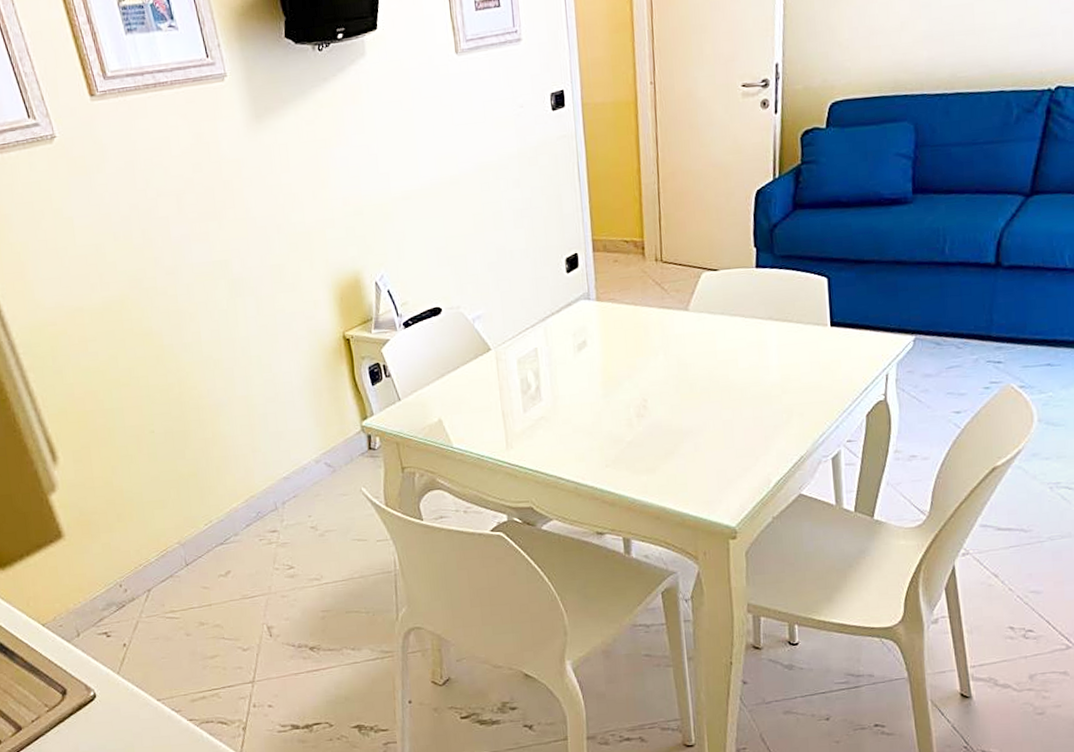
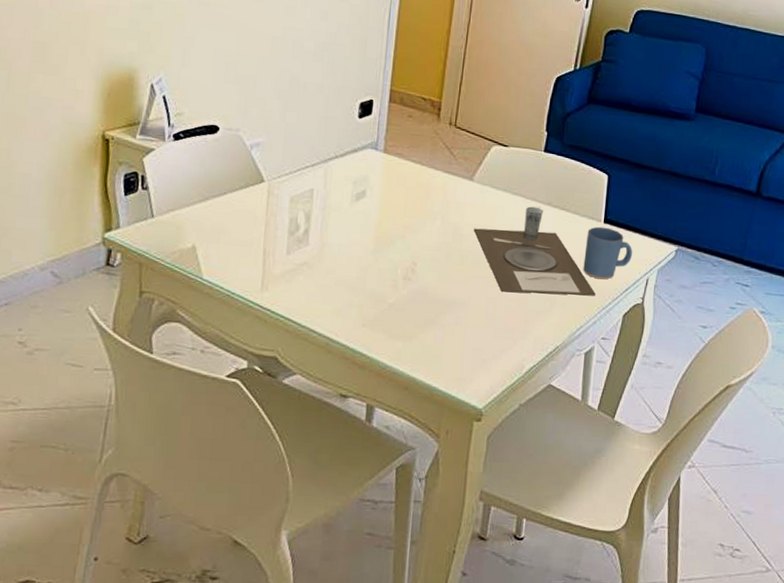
place setting: none [697,323,835,412] -> present [473,206,597,296]
mug: none [814,330,866,383] -> present [583,226,632,280]

